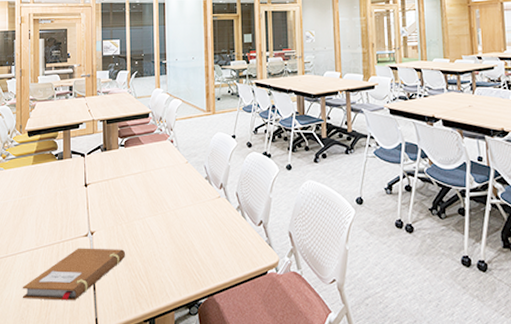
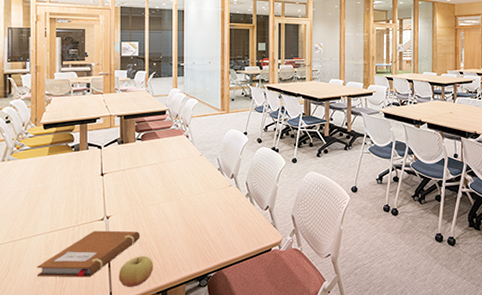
apple: none [104,277,140,313] -> present [118,256,154,287]

